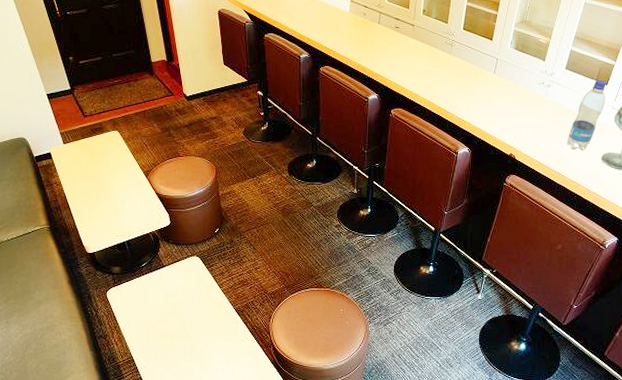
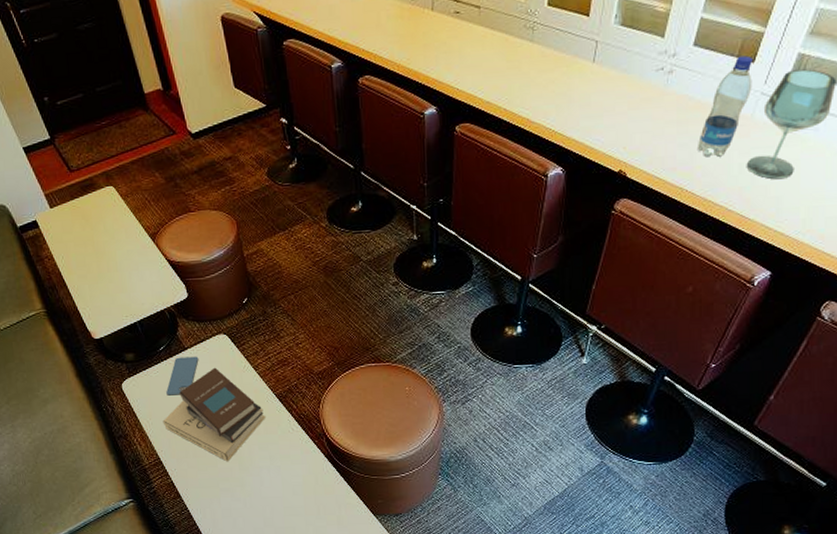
books: none [138,283,225,363] -> present [162,367,265,462]
smartphone: none [144,273,174,304] -> present [166,356,199,396]

